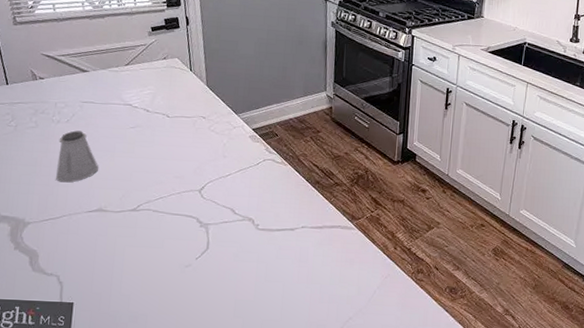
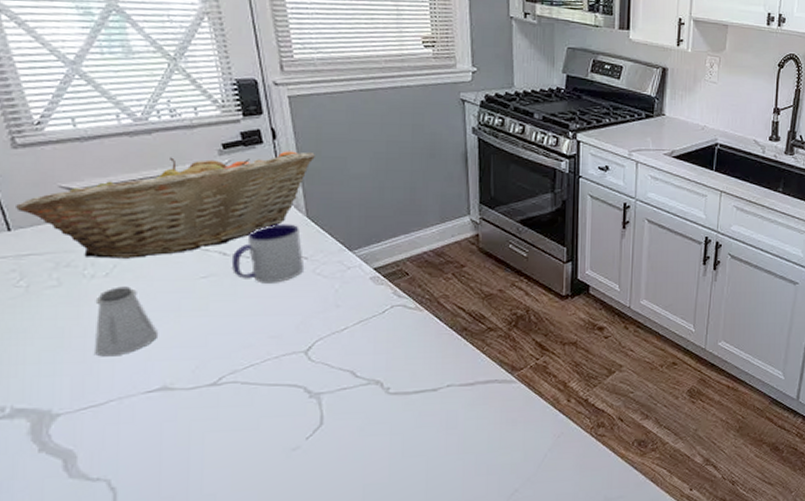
fruit basket: none [13,34,216,110] -> present [16,151,315,259]
mug: none [152,90,202,136] -> present [231,224,303,283]

